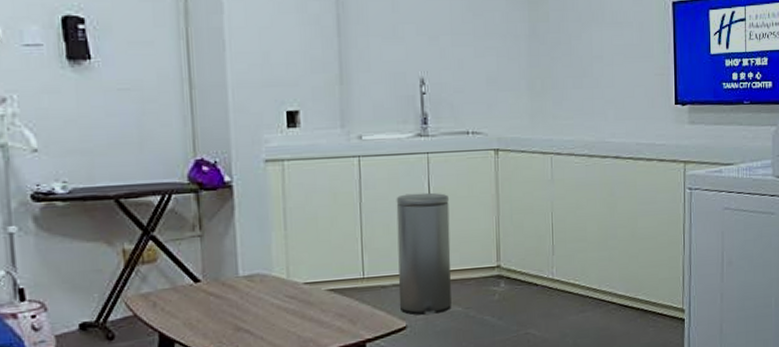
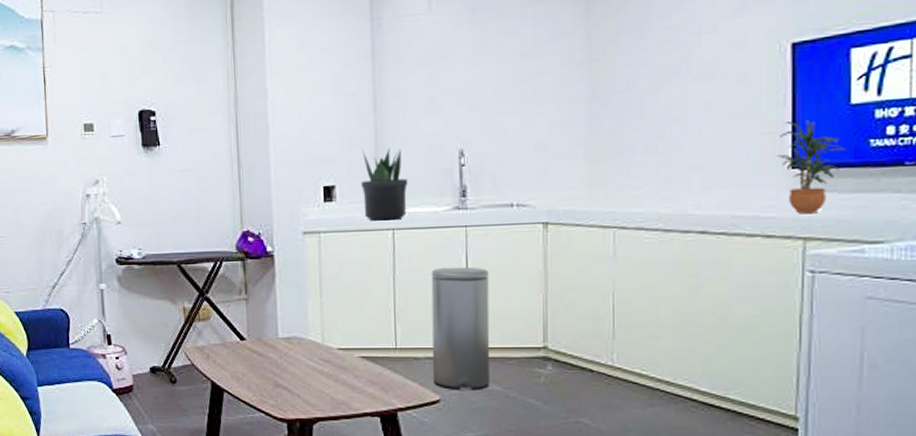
planter: none [326,73,373,148] -> present [361,148,408,221]
potted plant: none [665,66,709,142] -> present [776,120,846,214]

